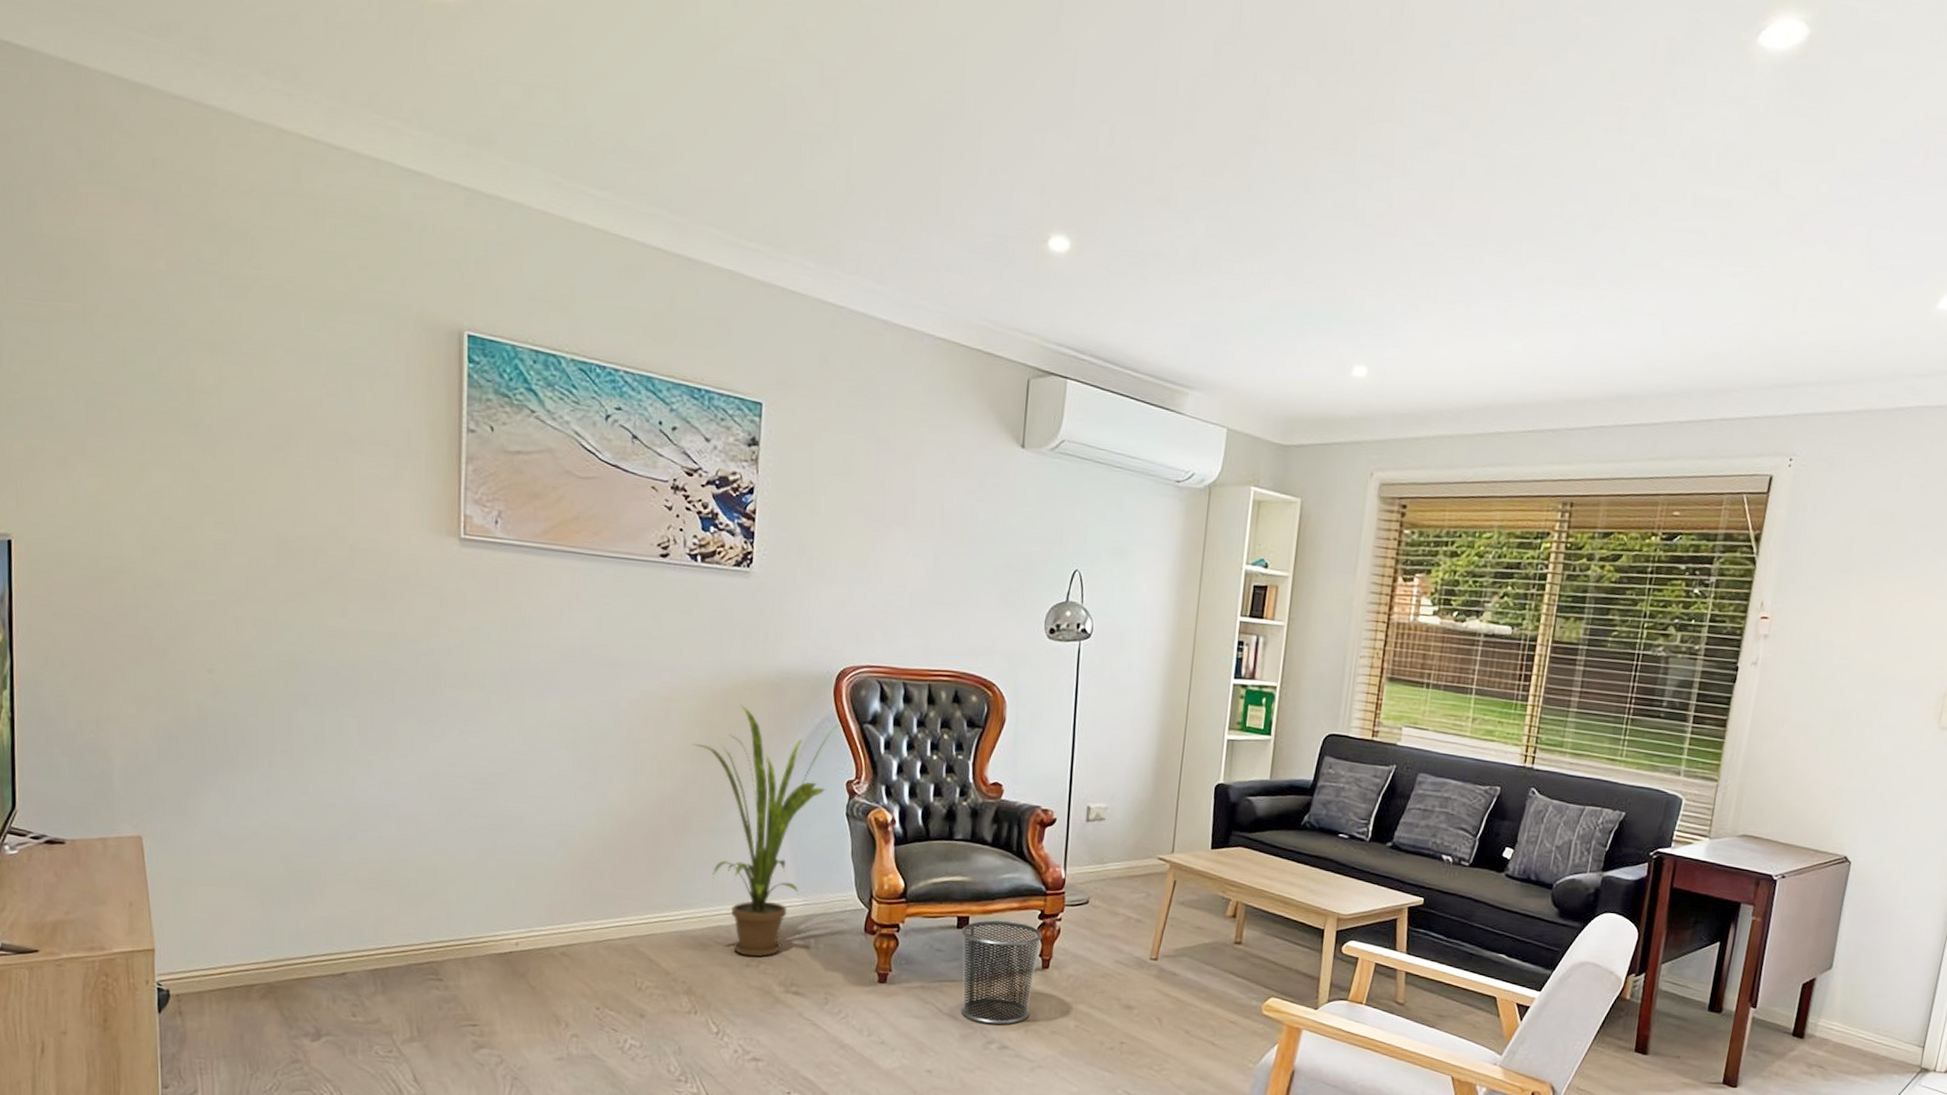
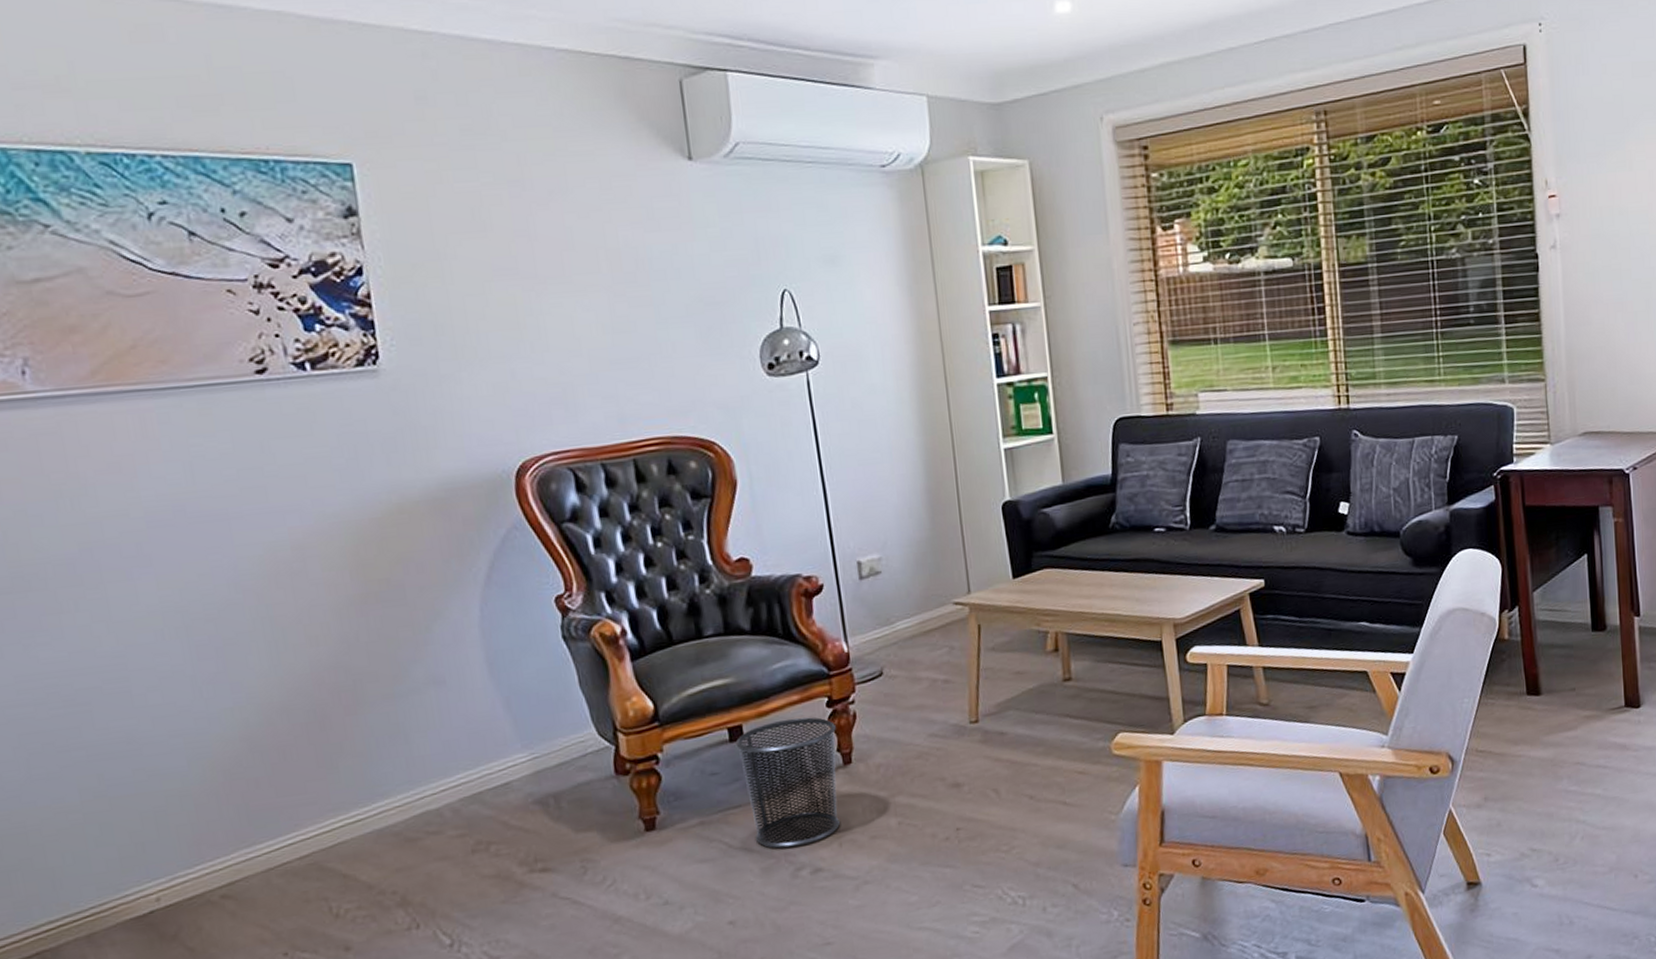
house plant: present [691,705,840,957] -> none [344,530,533,840]

